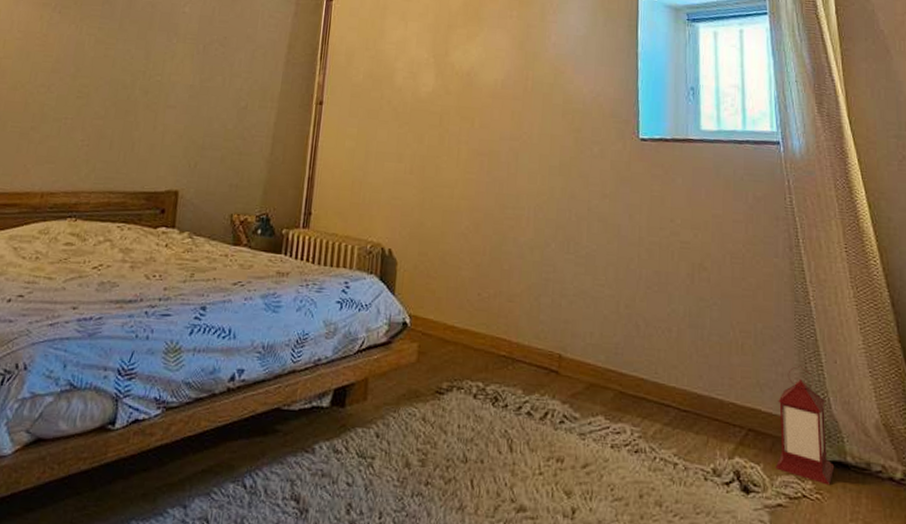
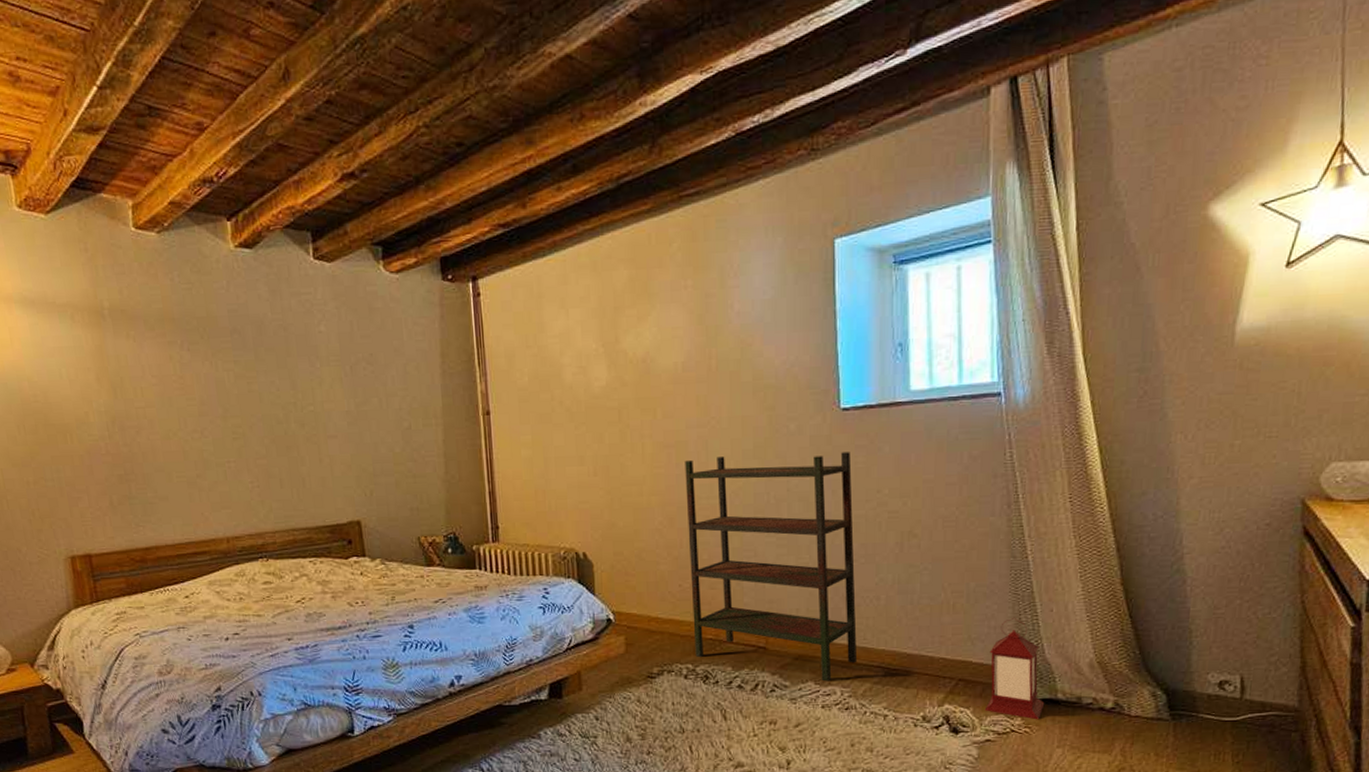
bookshelf: none [487,169,649,418] -> present [685,452,858,682]

